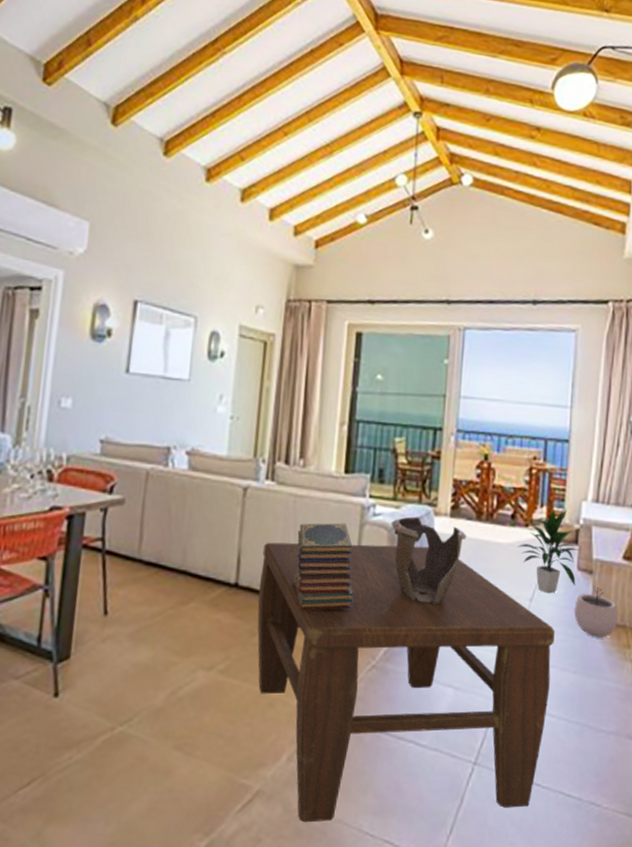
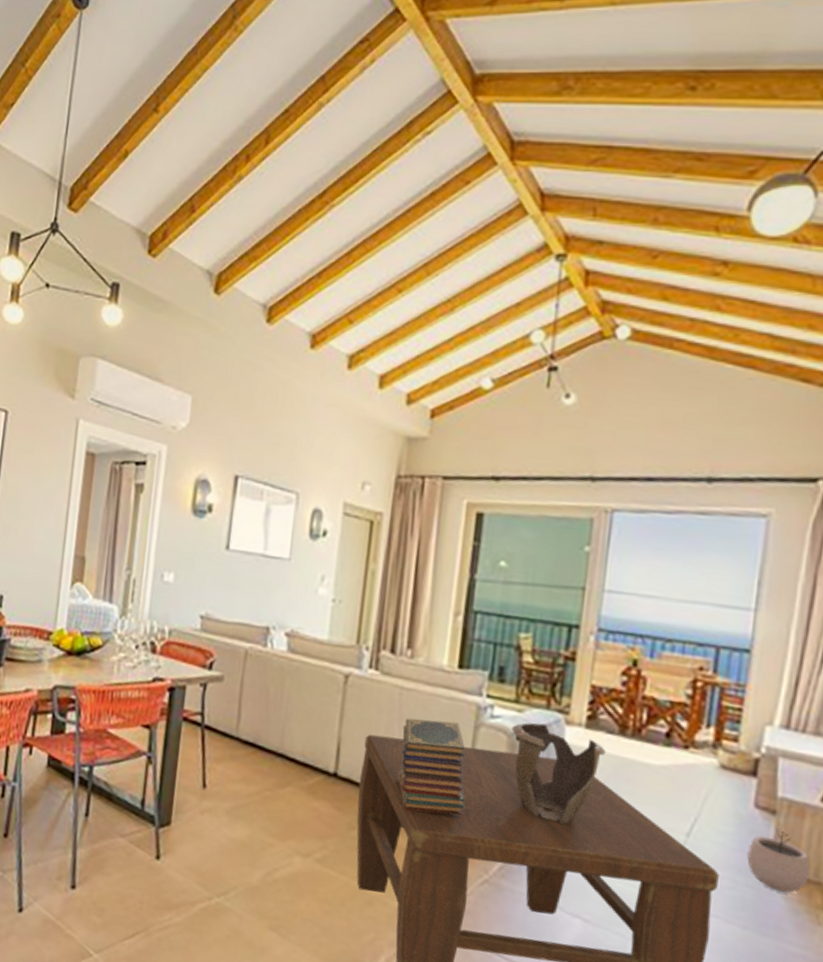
indoor plant: present [516,509,579,594] -> none [670,732,759,831]

